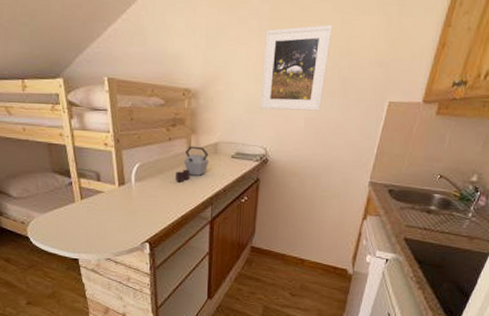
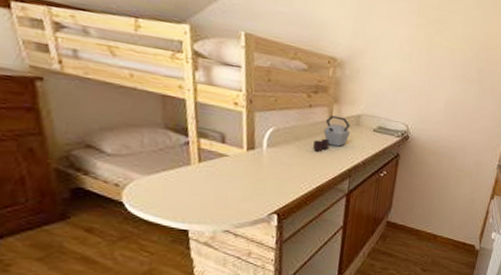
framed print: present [259,25,333,111] -> none [404,13,475,96]

